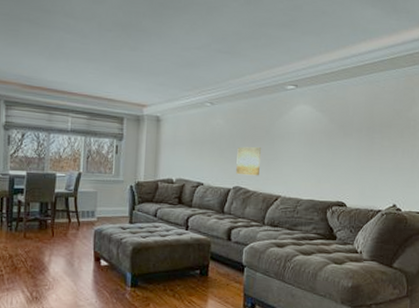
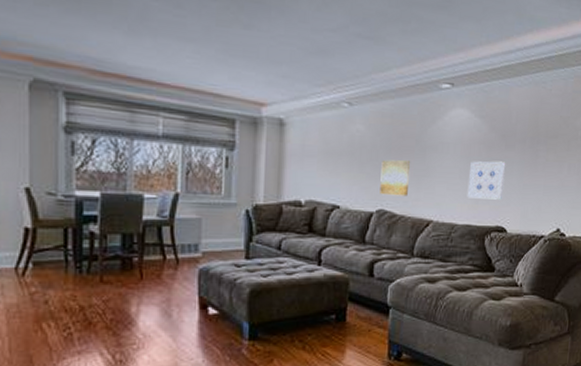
wall art: none [310,147,345,179] -> present [467,161,506,200]

